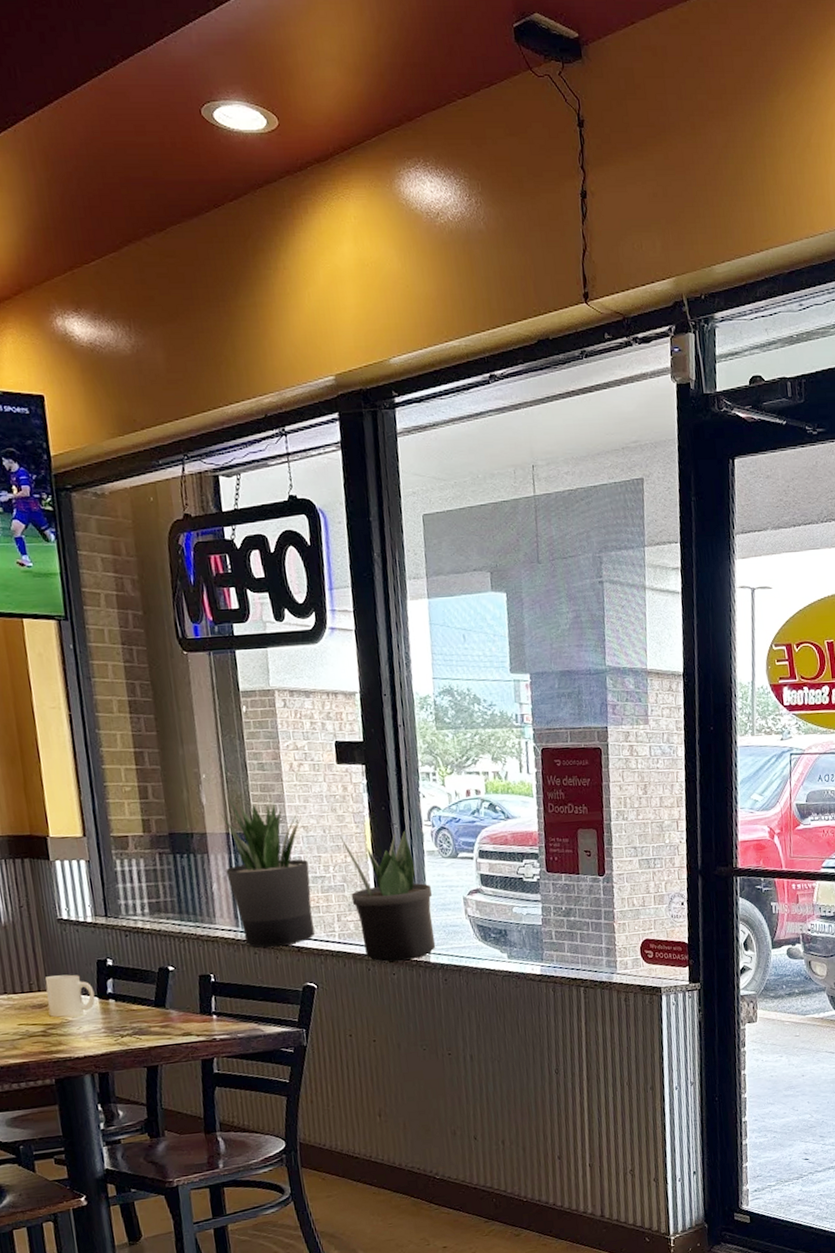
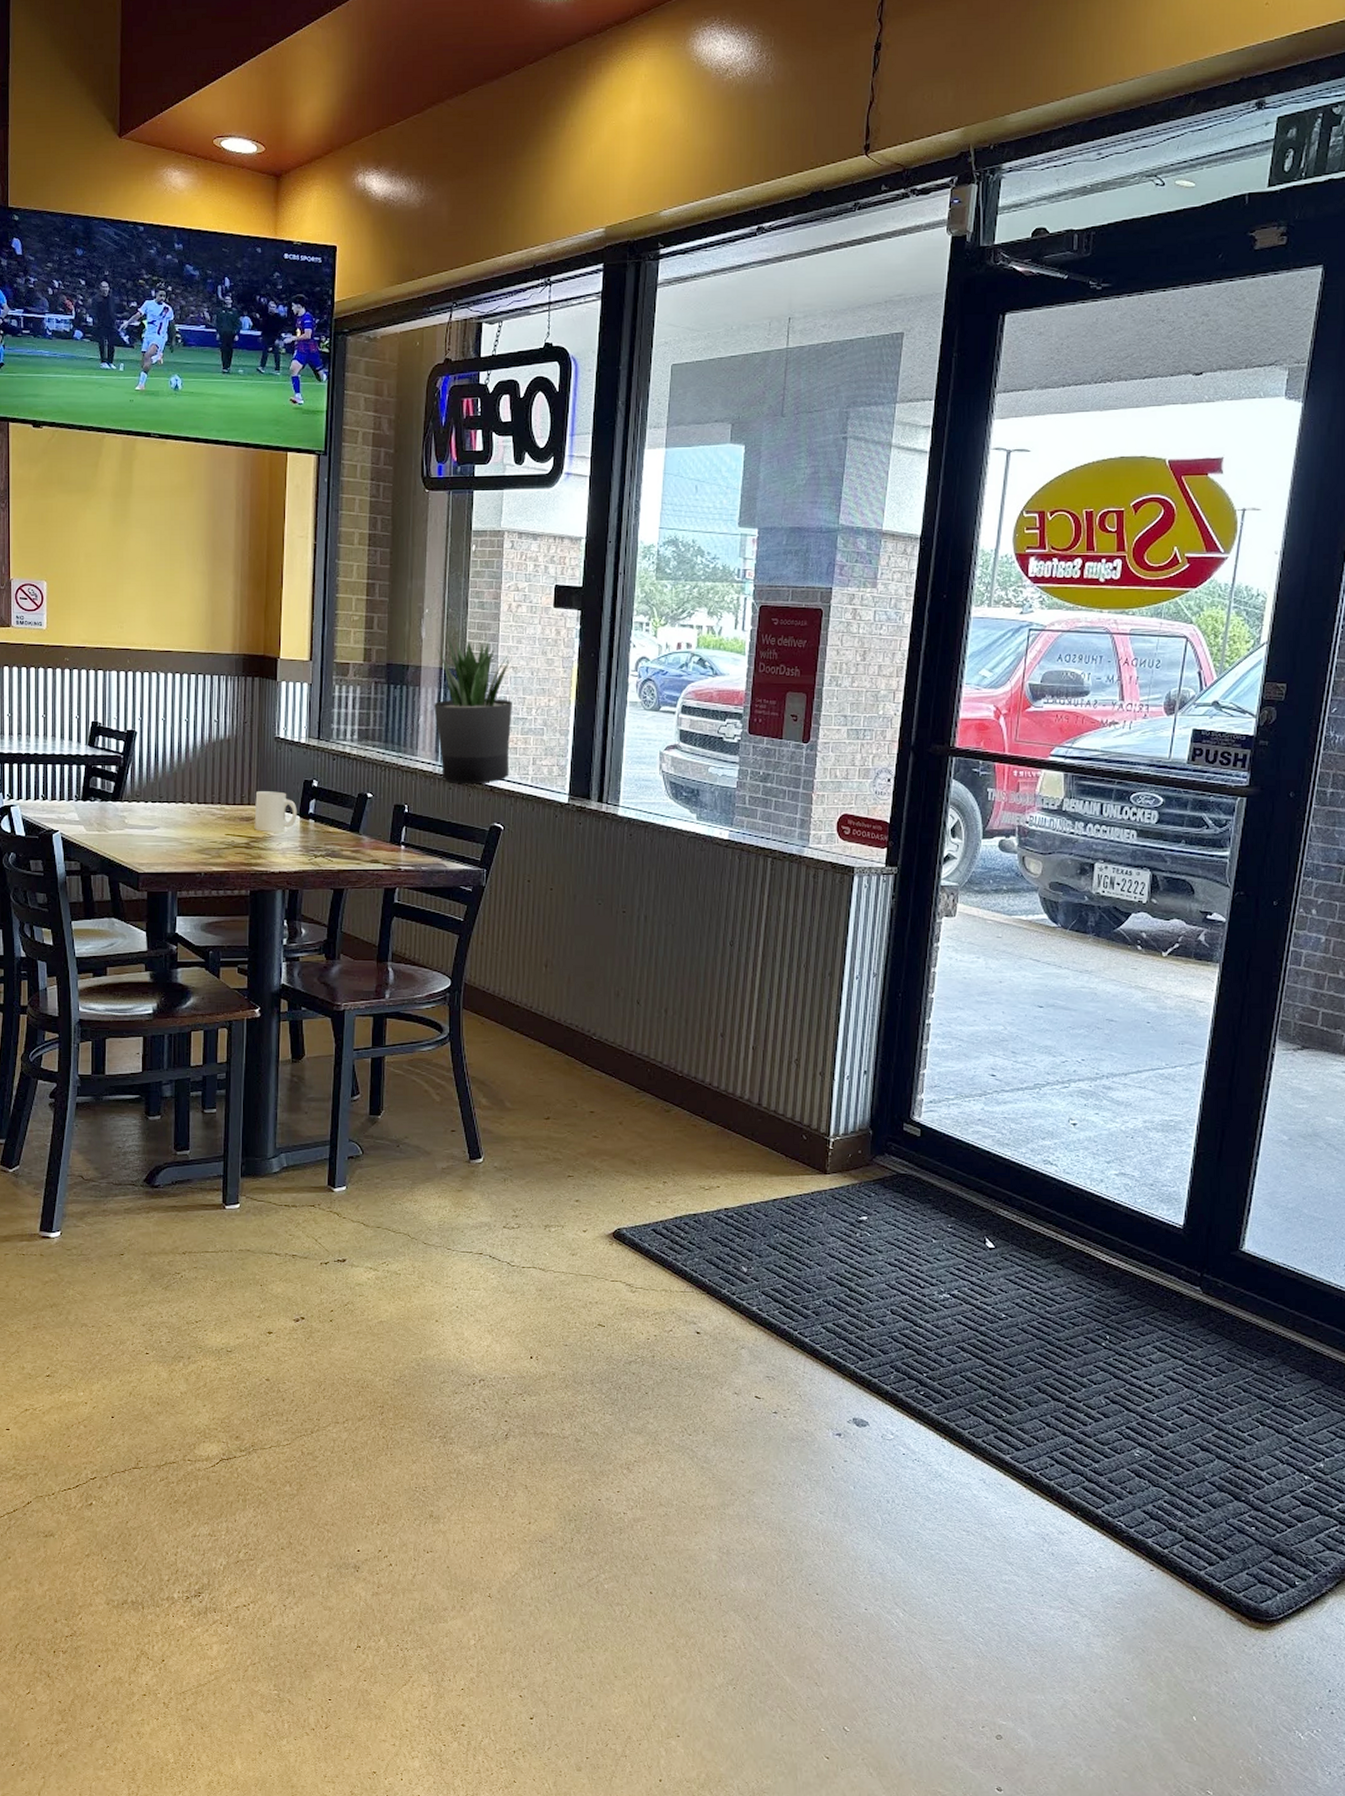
planter: present [340,831,436,962] -> none [547,680,628,810]

